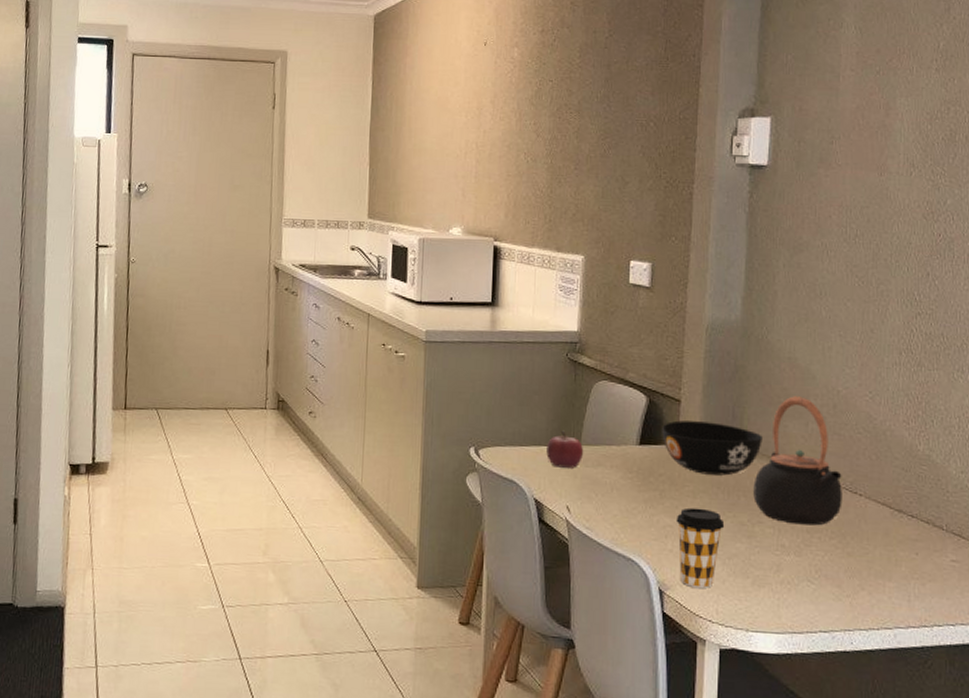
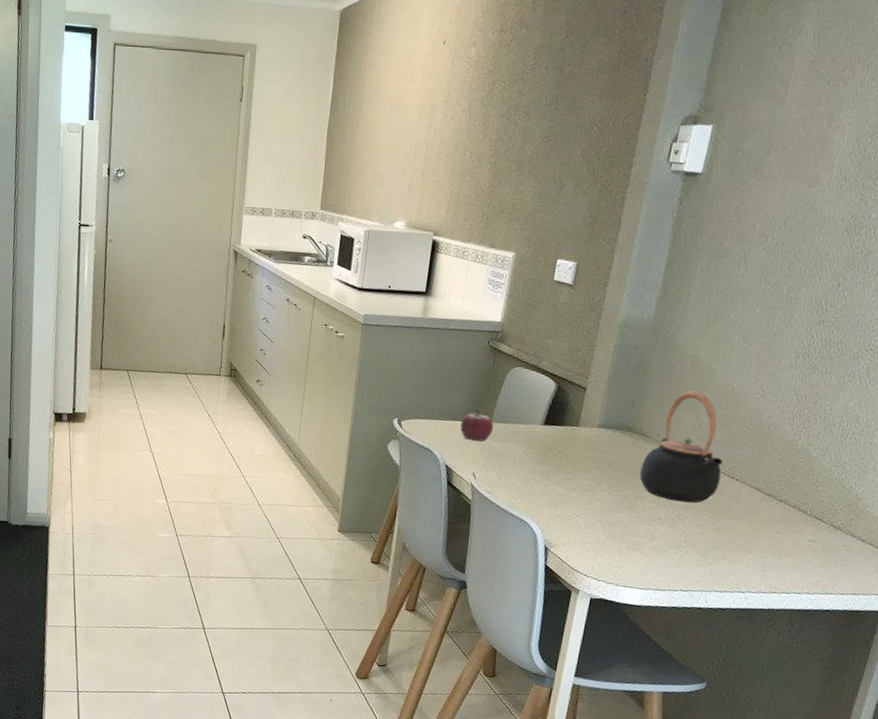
bowl: present [662,420,762,476] -> none [565,405,656,456]
coffee cup: present [676,507,725,588] -> none [564,481,611,549]

